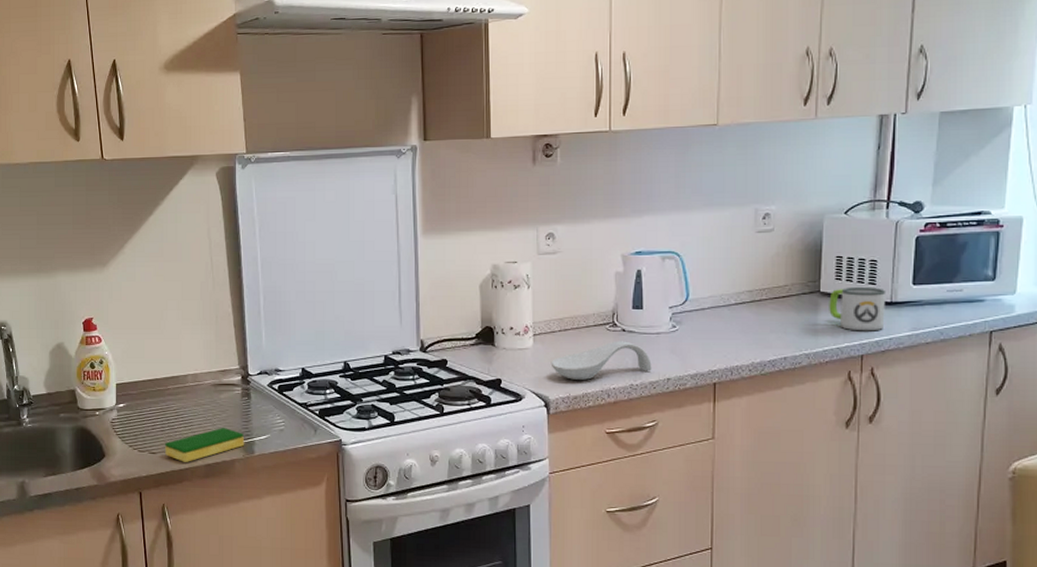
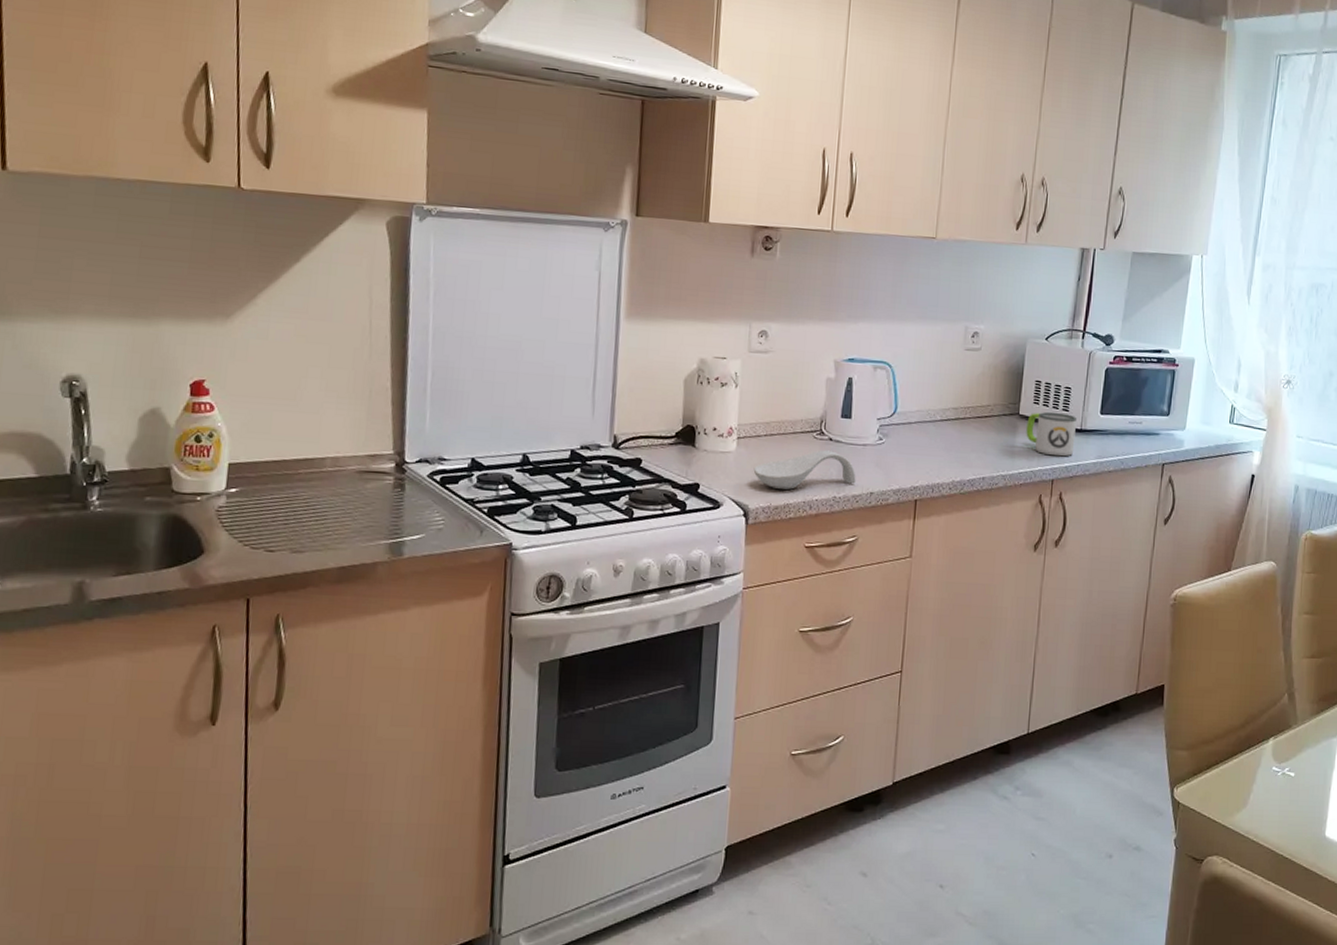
dish sponge: present [164,428,245,462] -> none [286,523,392,564]

